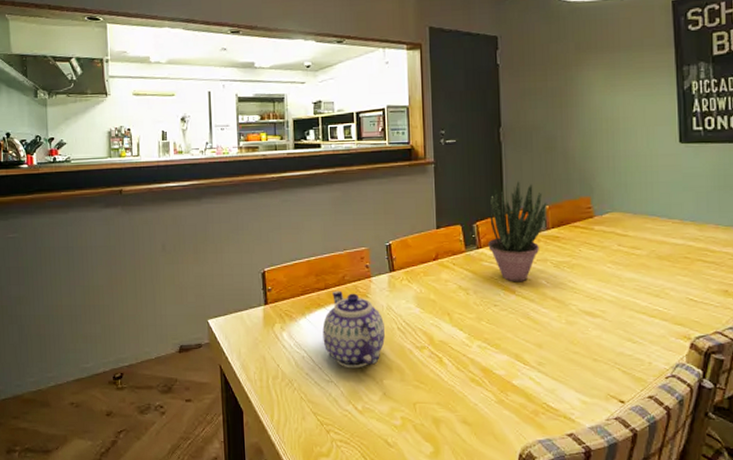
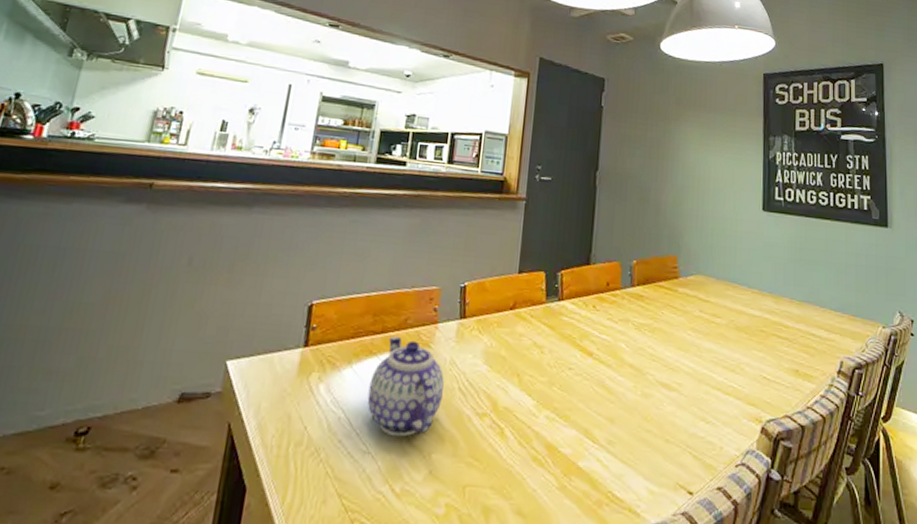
potted plant: present [488,181,547,282] -> none [570,230,635,344]

